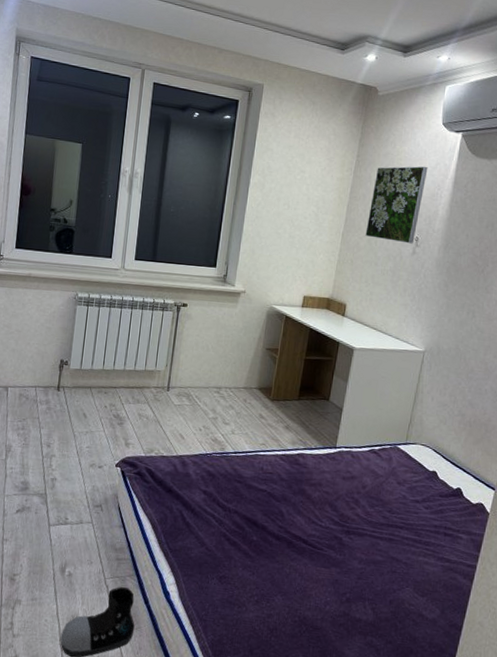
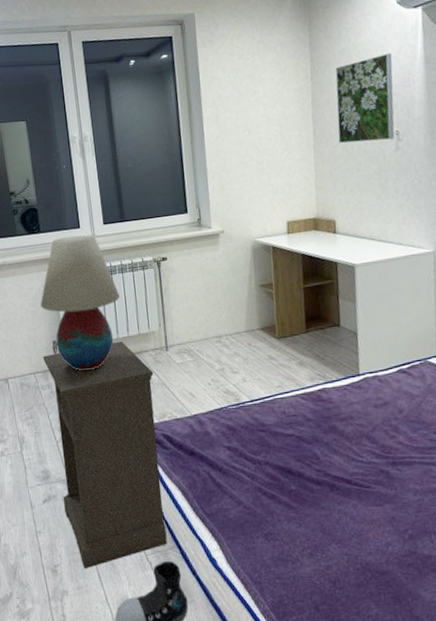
nightstand: none [35,372,151,583] -> present [43,341,168,569]
table lamp: none [56,263,136,395] -> present [40,235,121,371]

